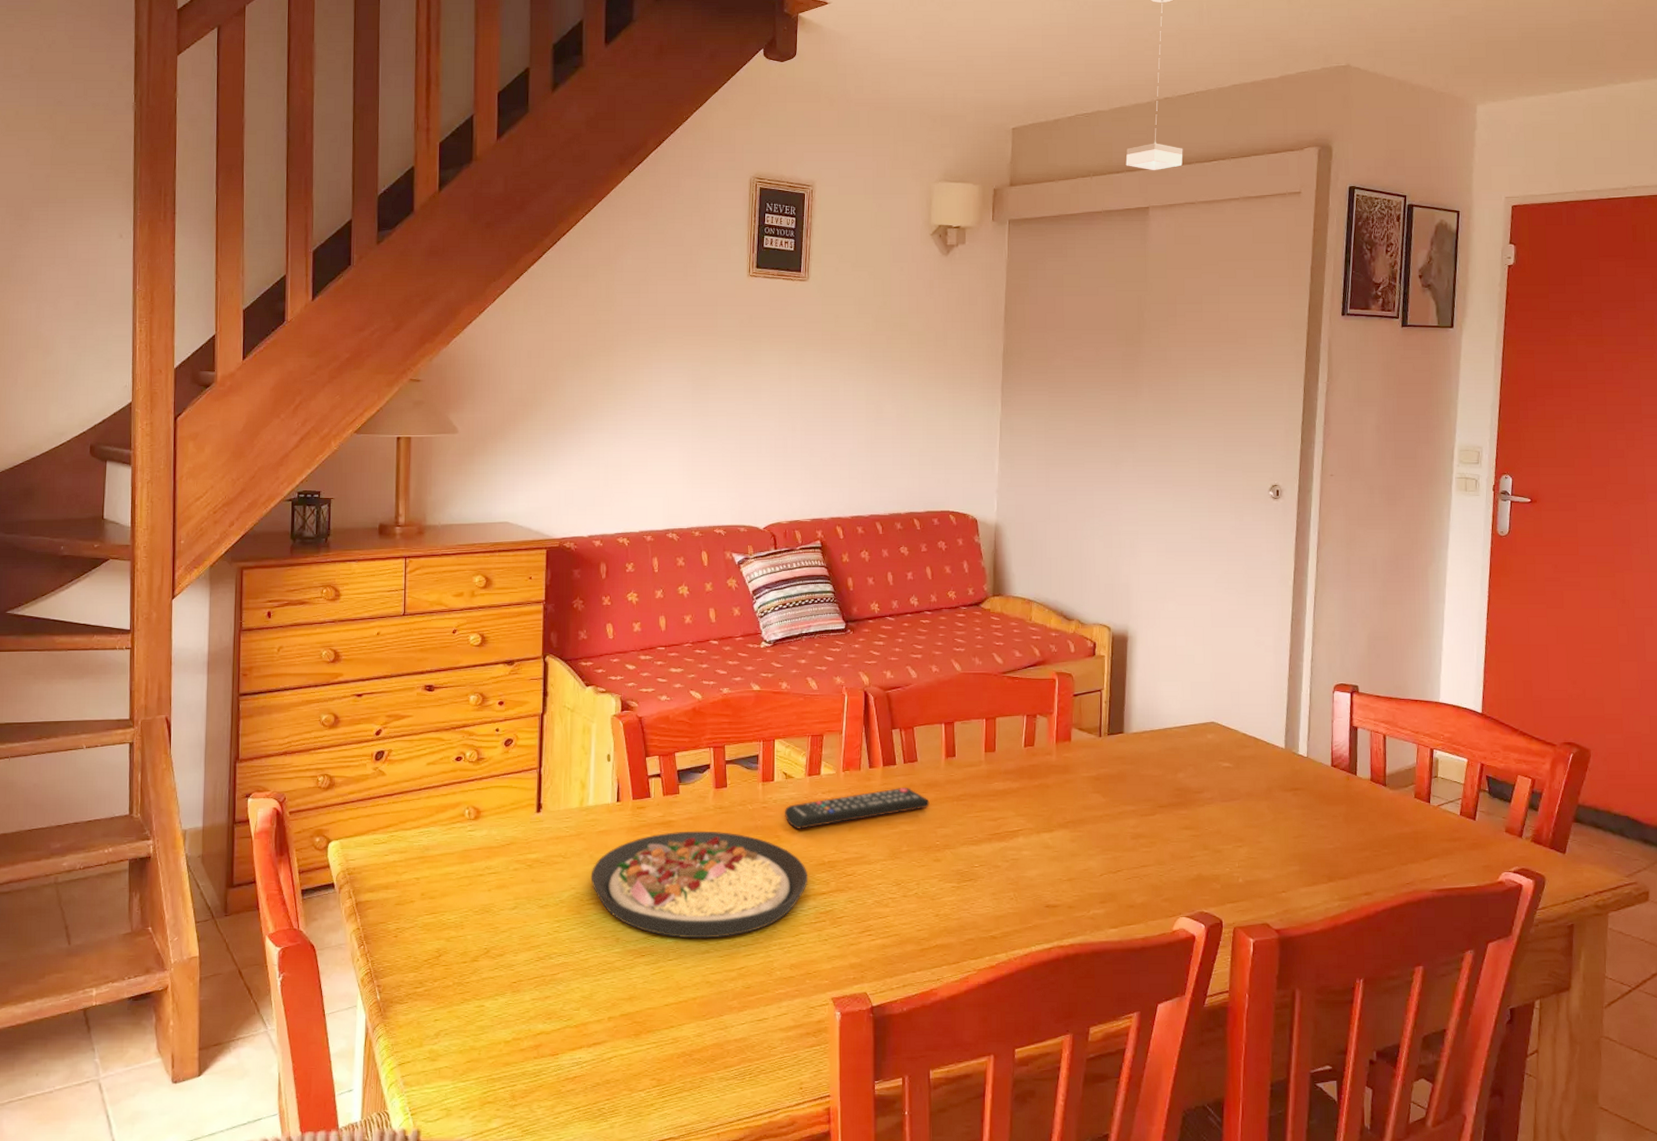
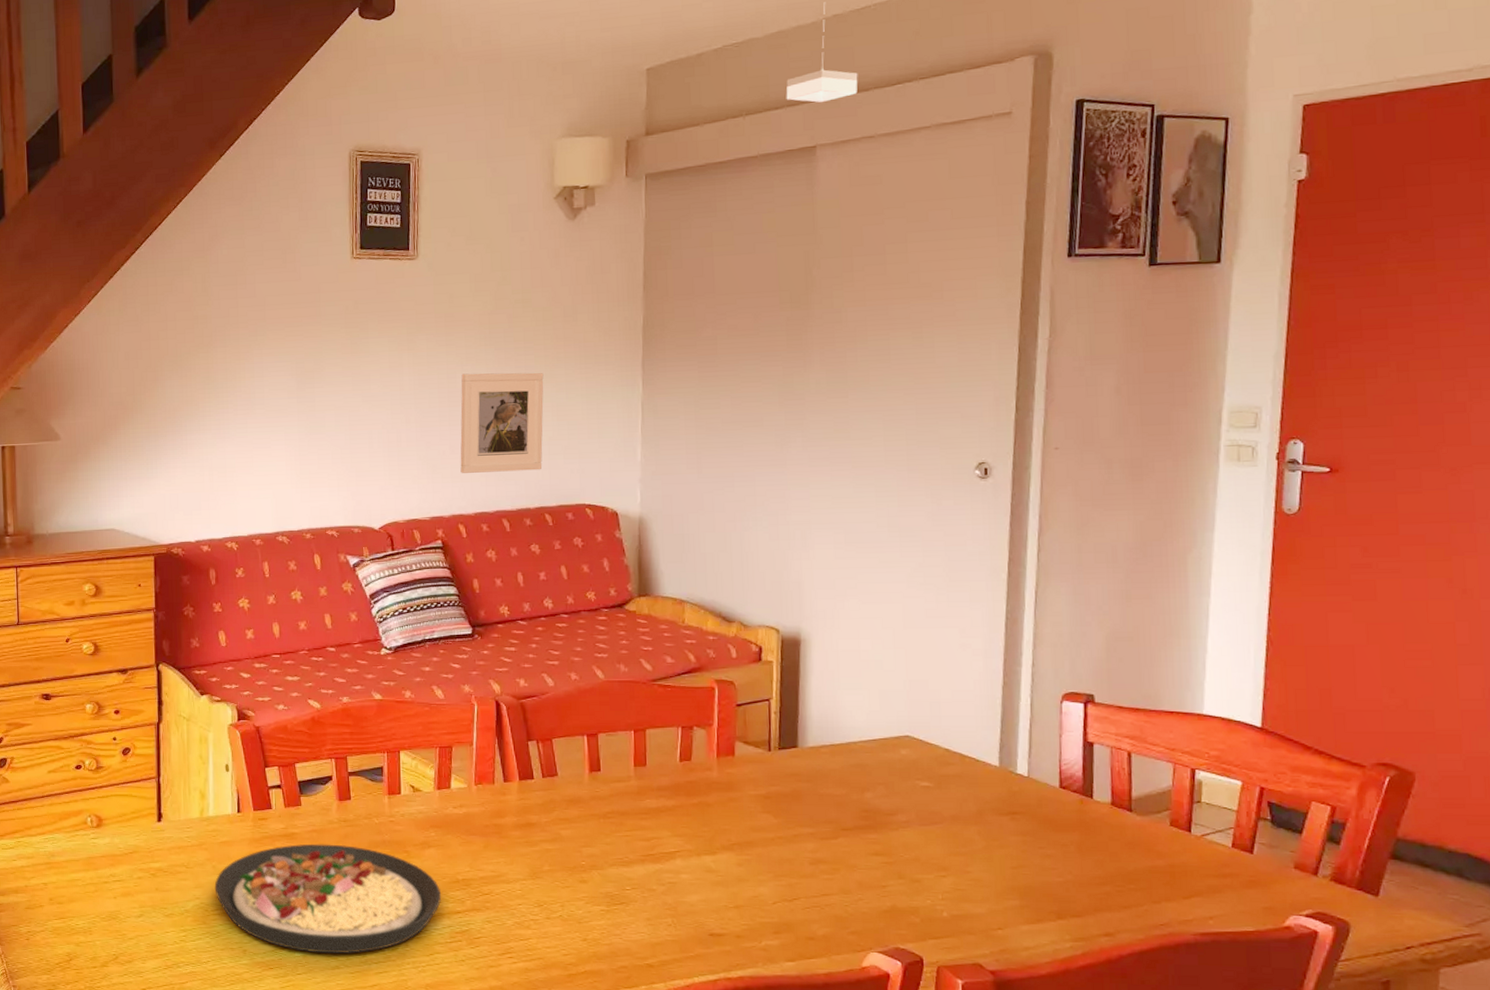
remote control: present [784,788,930,829] -> none [412,803,573,845]
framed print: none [840,388,917,479] -> present [460,372,544,473]

